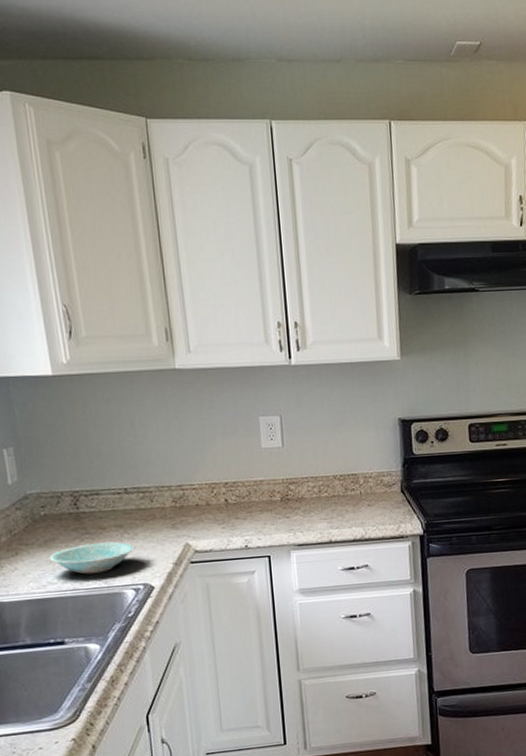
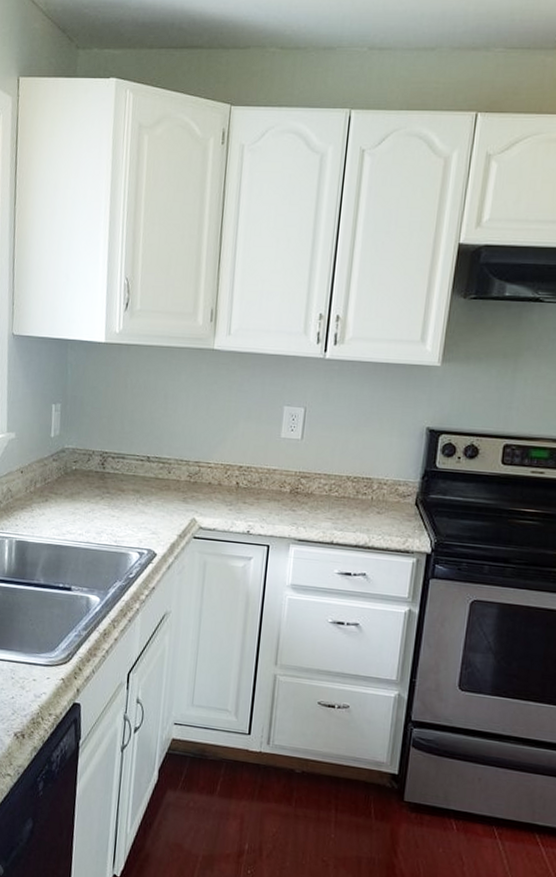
bowl: present [49,541,135,574] -> none [72,502,147,532]

